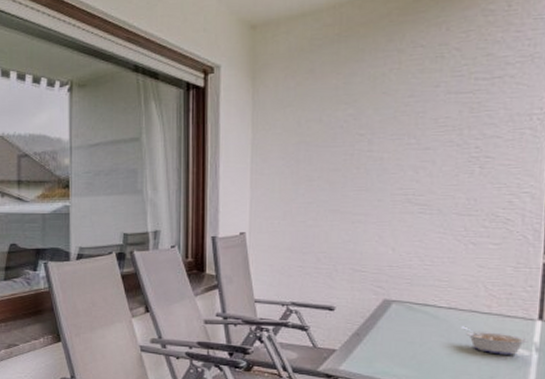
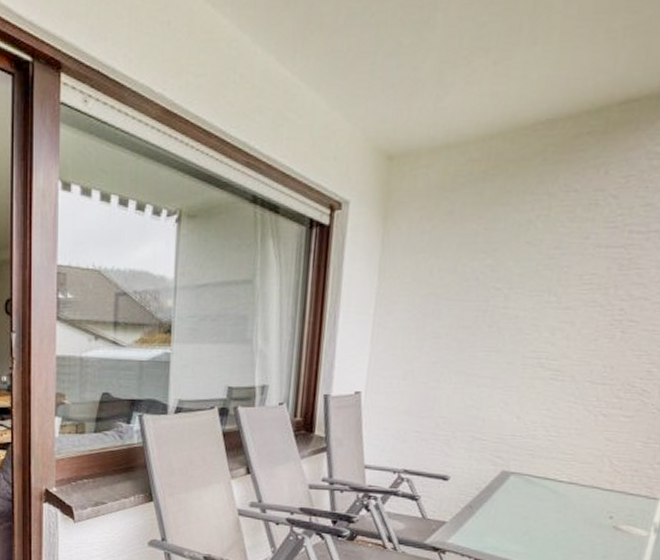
legume: present [461,326,528,355] -> none [580,502,648,535]

